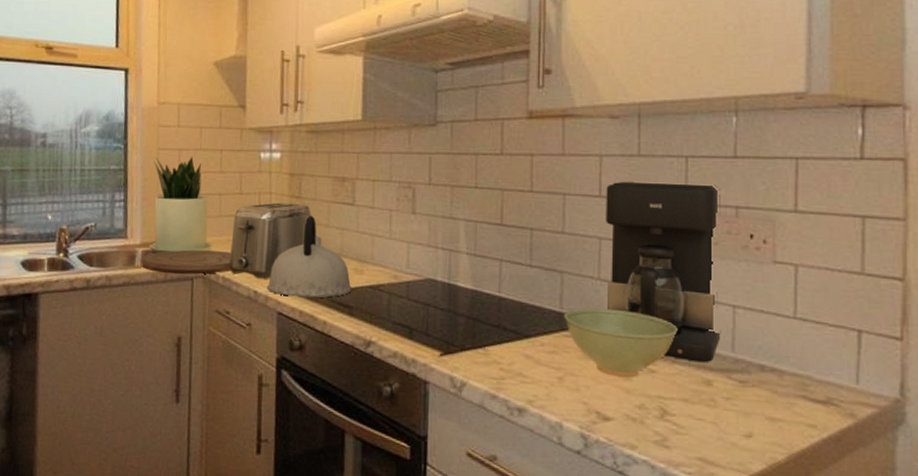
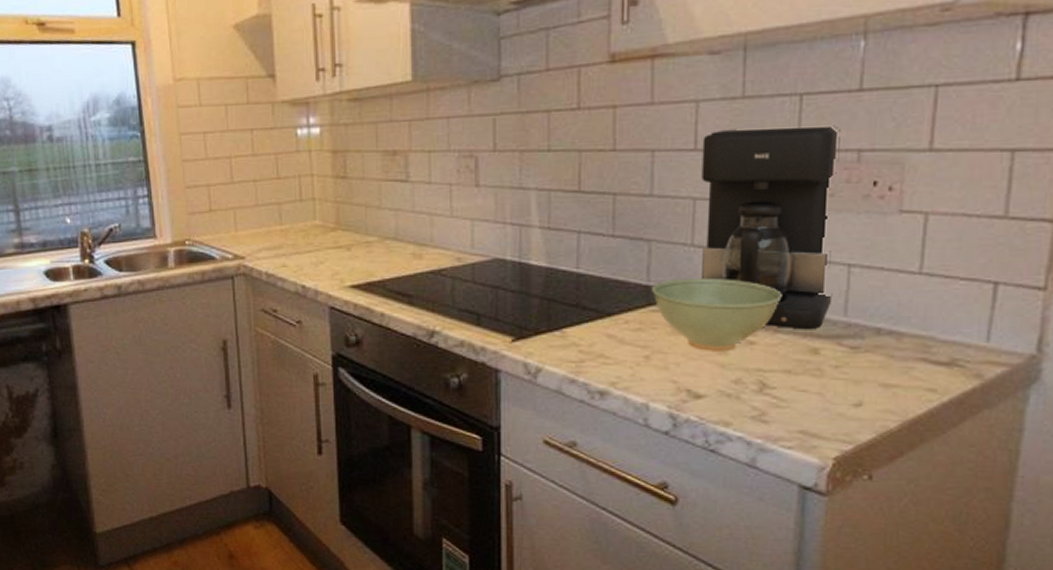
cutting board: present [142,249,232,275] -> none [175,245,274,274]
planter: present [148,157,213,253] -> none [176,140,252,251]
toaster: present [228,202,312,280] -> none [271,184,360,273]
kettle: present [267,216,352,298] -> none [315,197,411,289]

